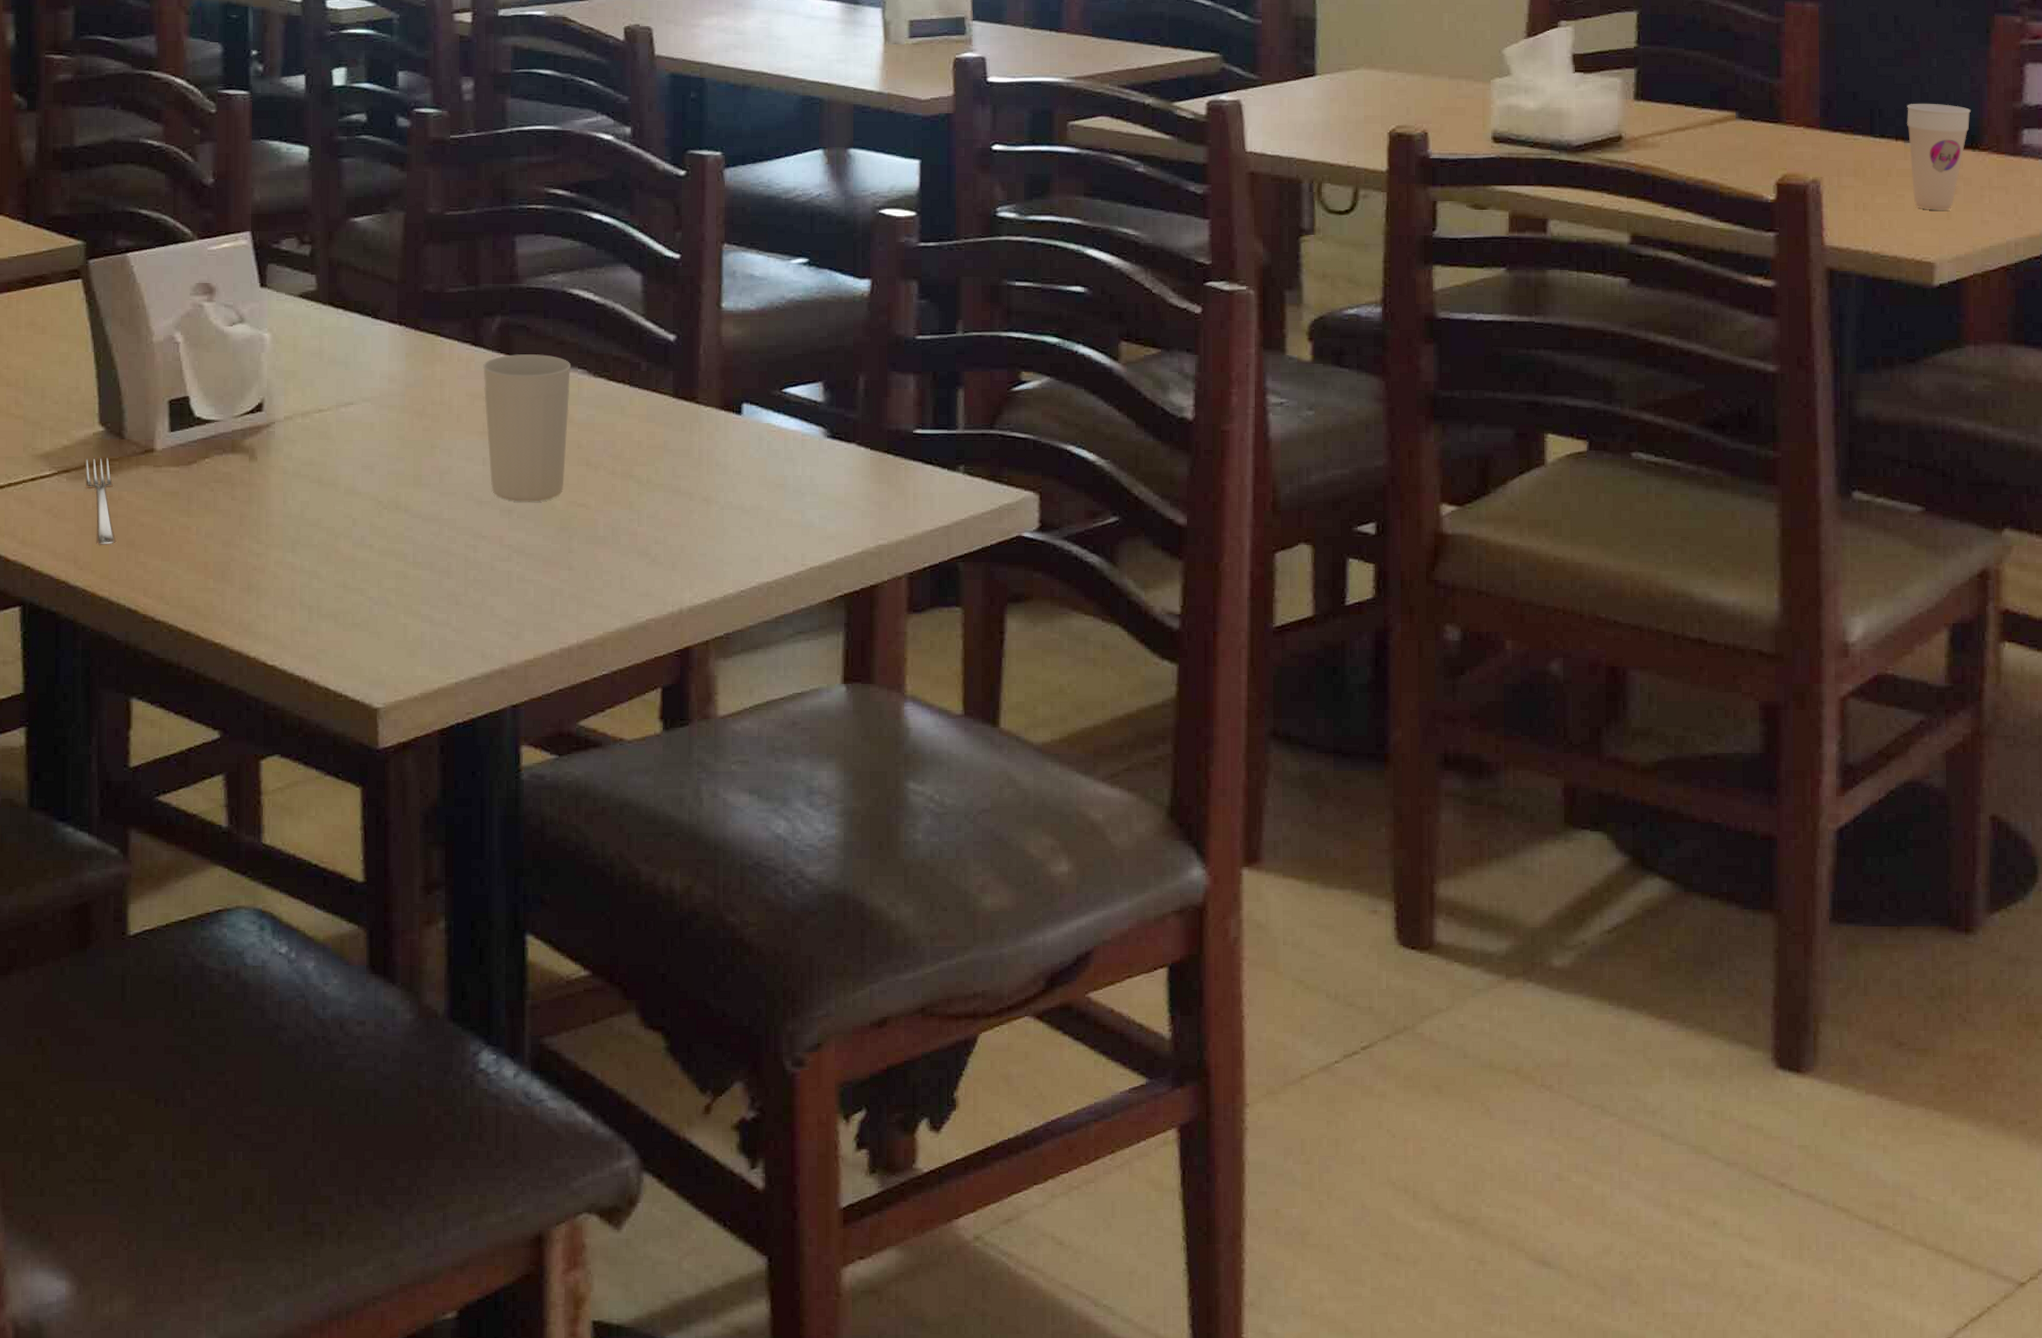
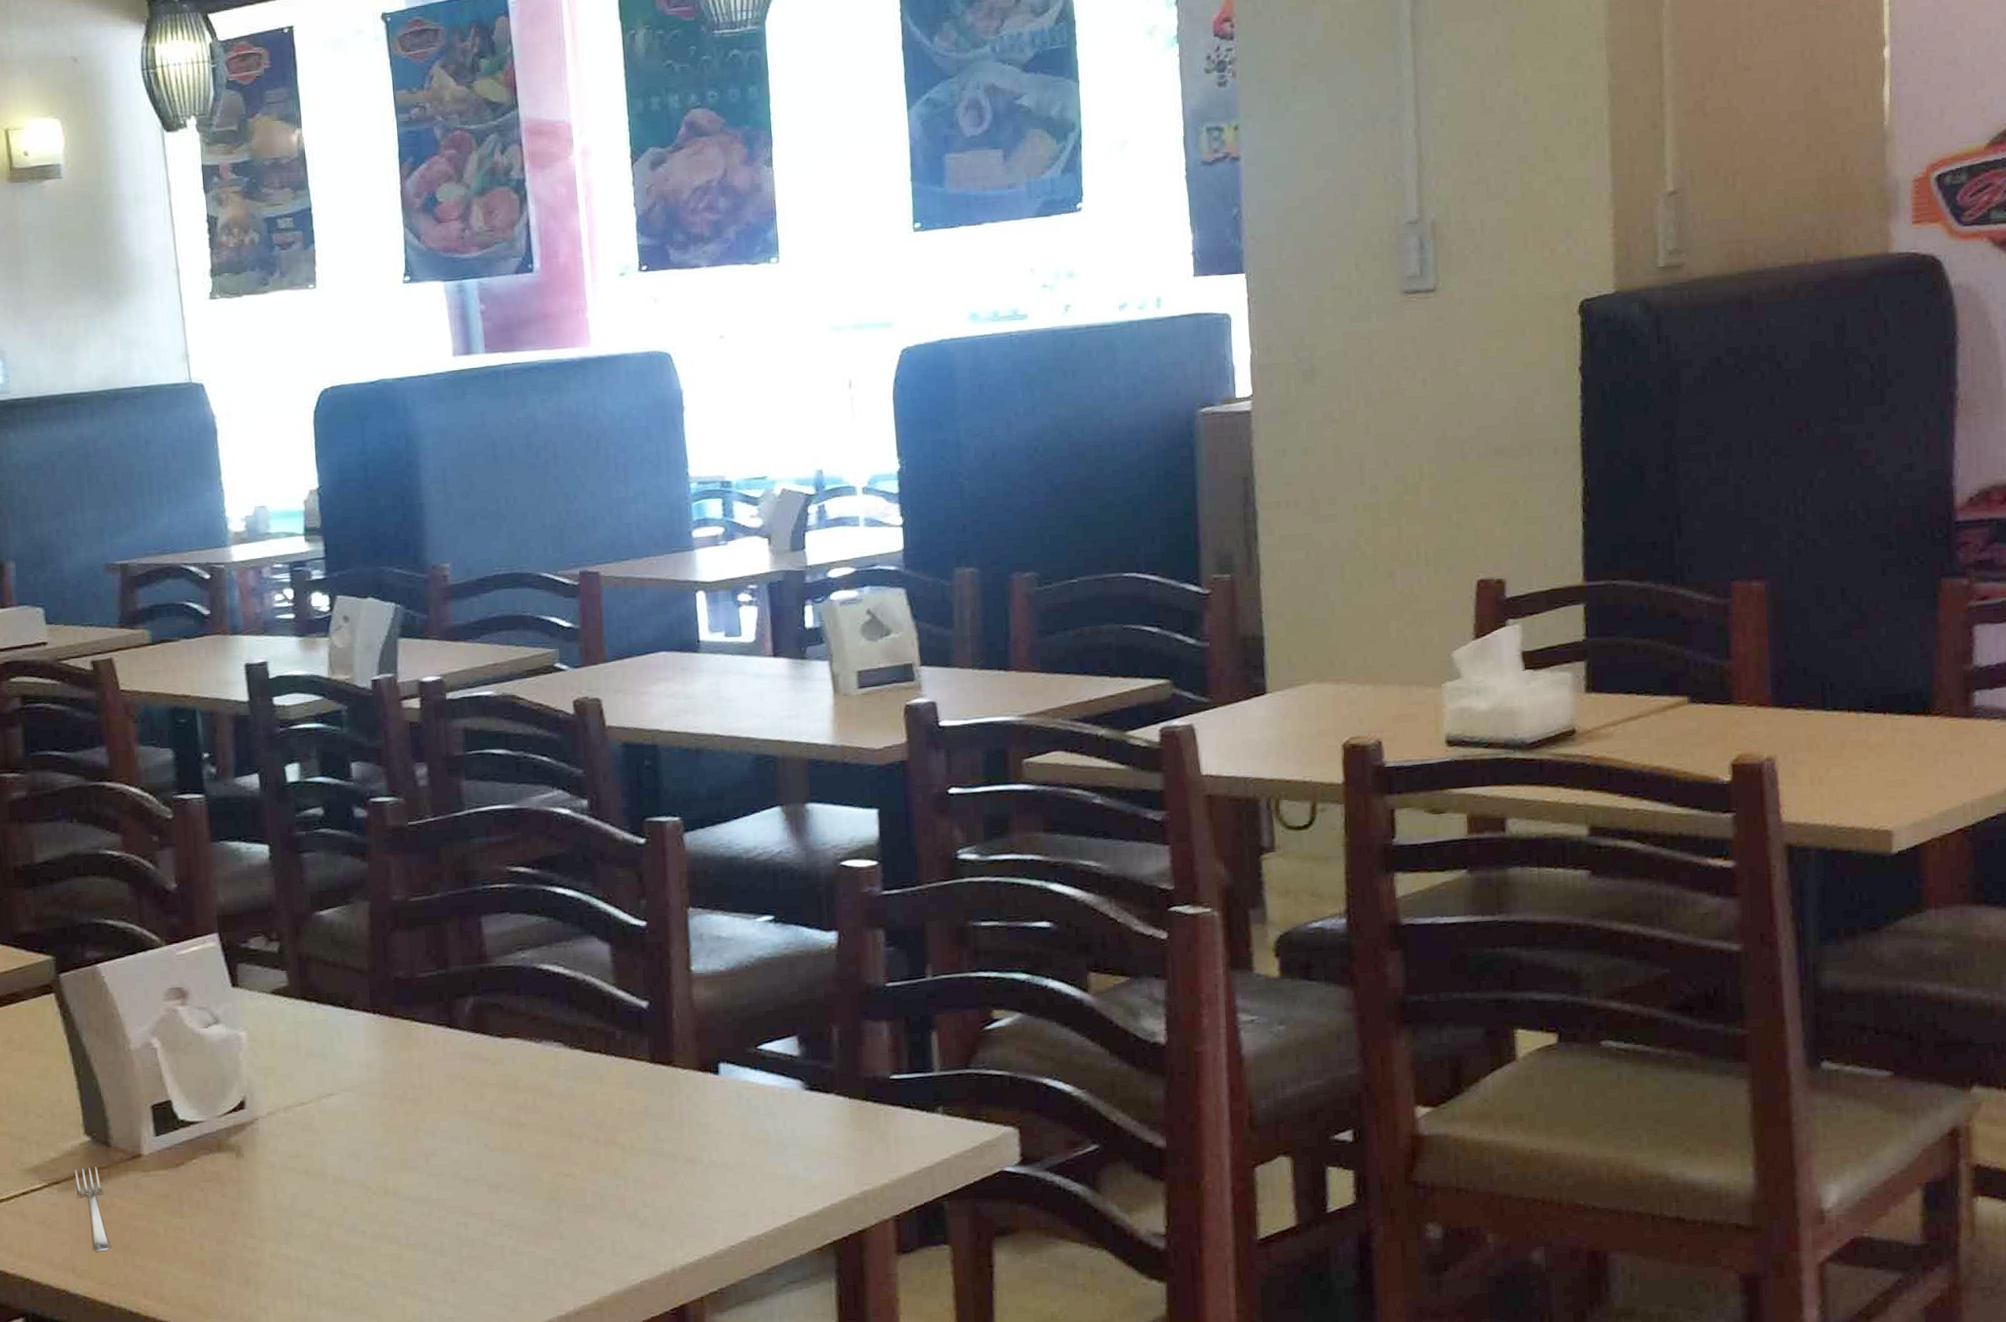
cup: present [483,354,572,502] -> none [459,1031,549,1177]
cup: present [1907,104,1971,210] -> none [1857,672,1922,779]

